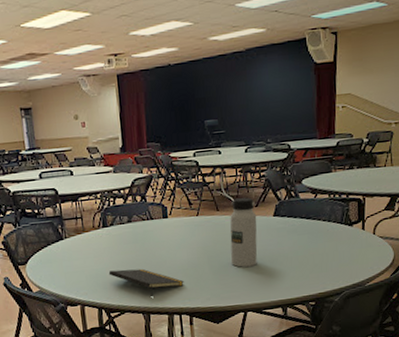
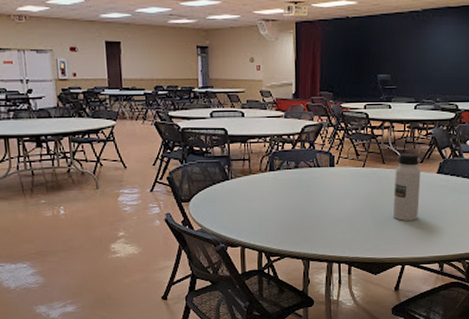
notepad: present [108,268,184,296] -> none [271,214,345,243]

